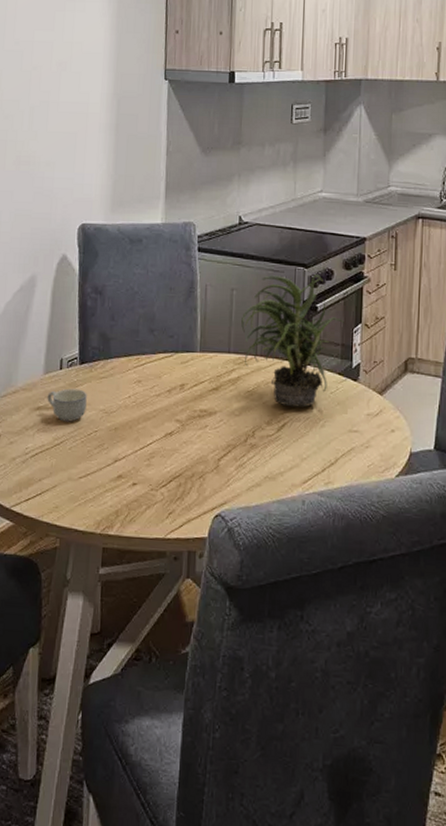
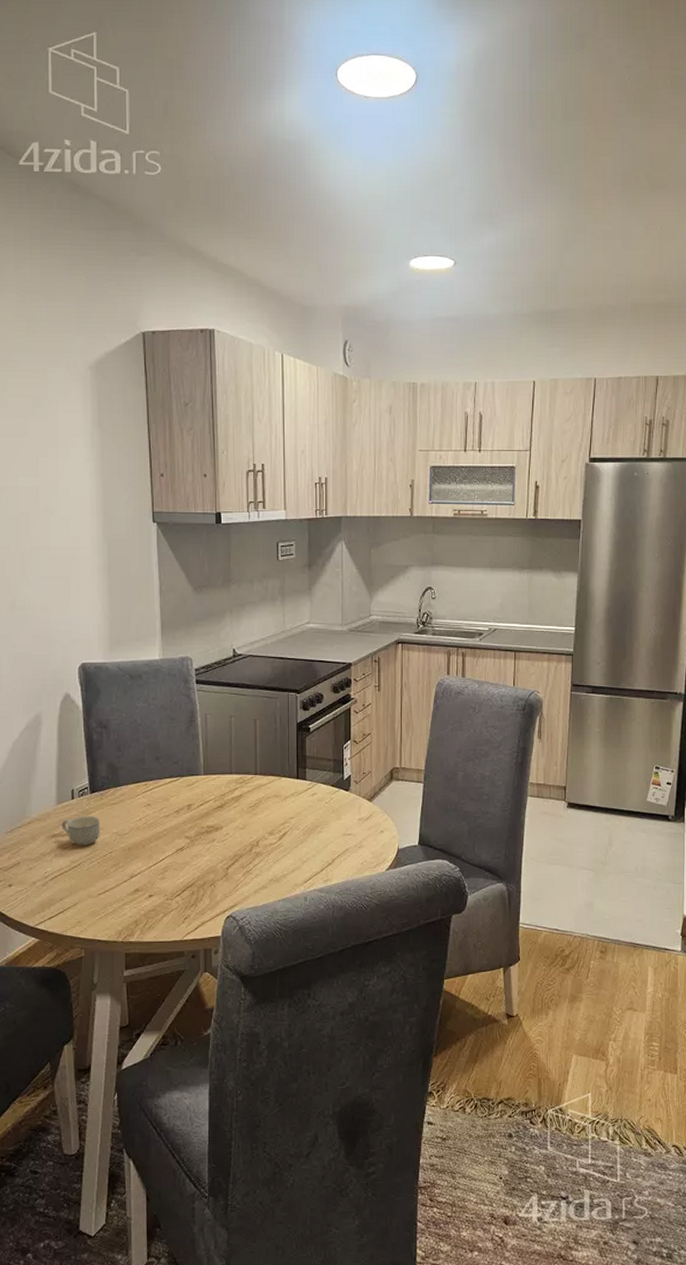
potted plant: present [241,275,344,408] -> none [241,699,335,818]

